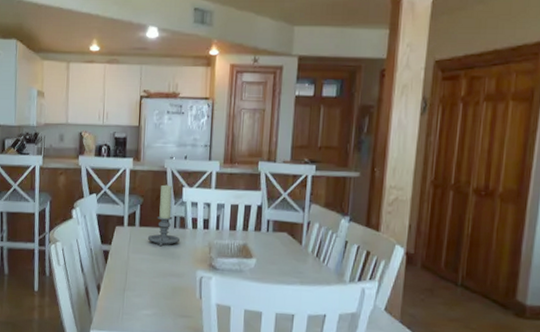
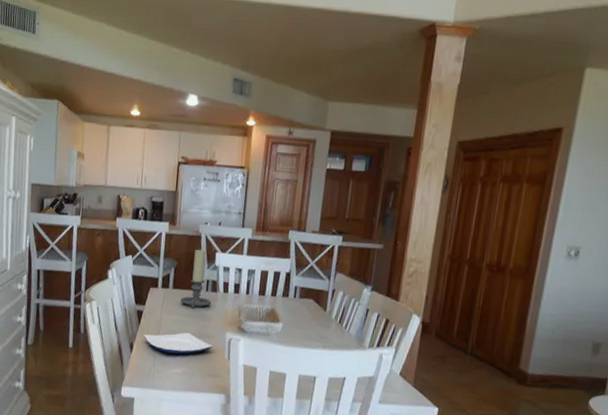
plate: none [111,271,184,295] -> present [144,332,213,355]

